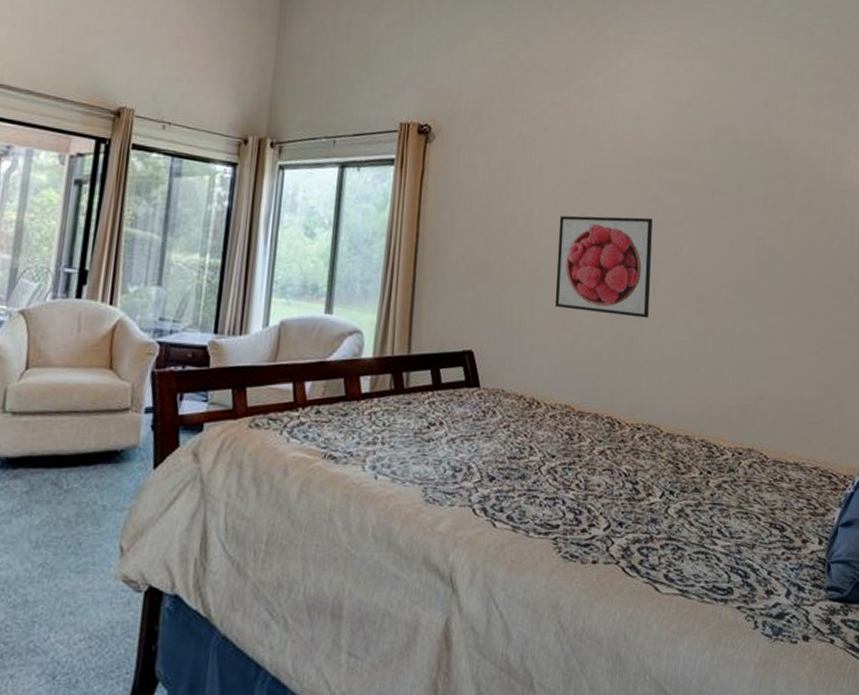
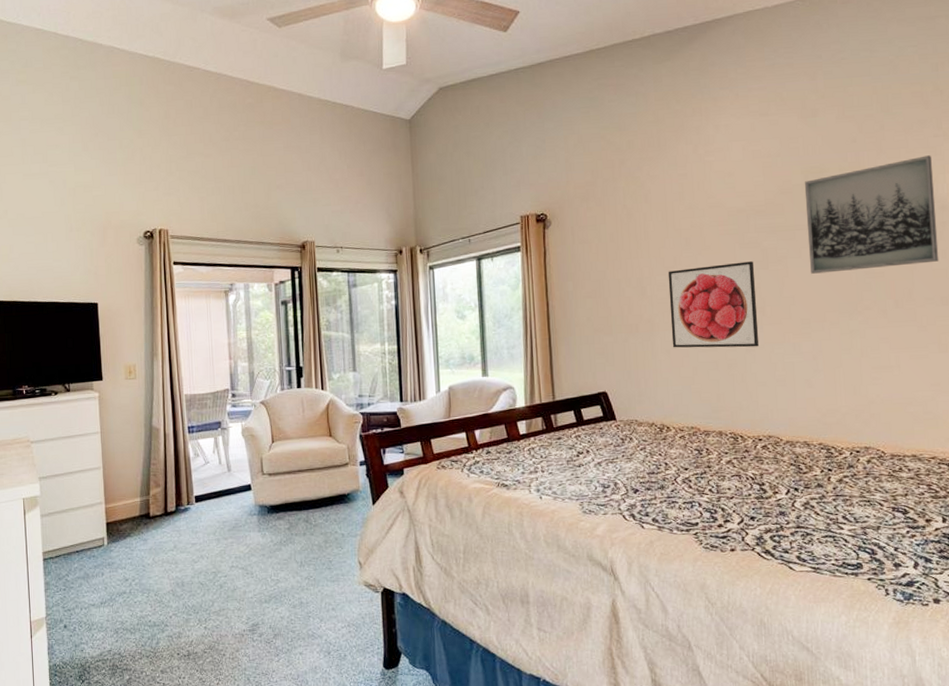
wall art: none [711,133,839,249] -> present [804,155,939,274]

